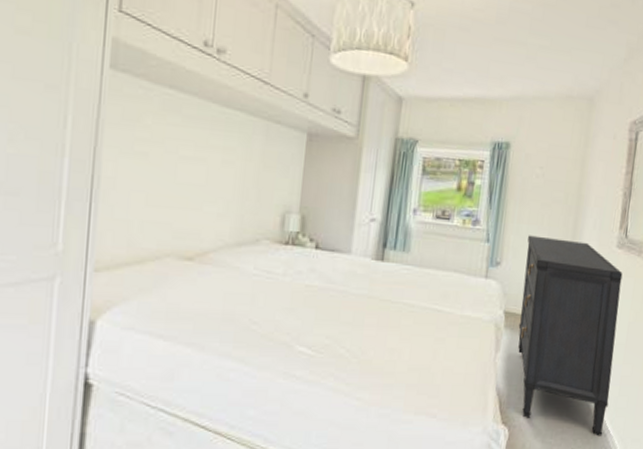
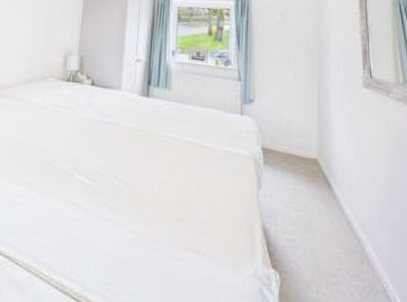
dresser: present [518,235,623,436] -> none [277,75,382,291]

